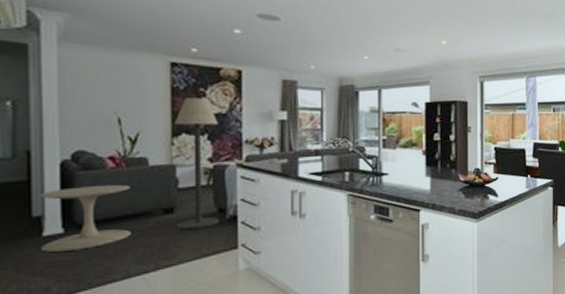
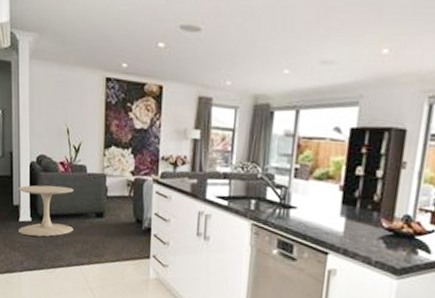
floor lamp: present [174,98,220,230] -> none [105,112,141,235]

